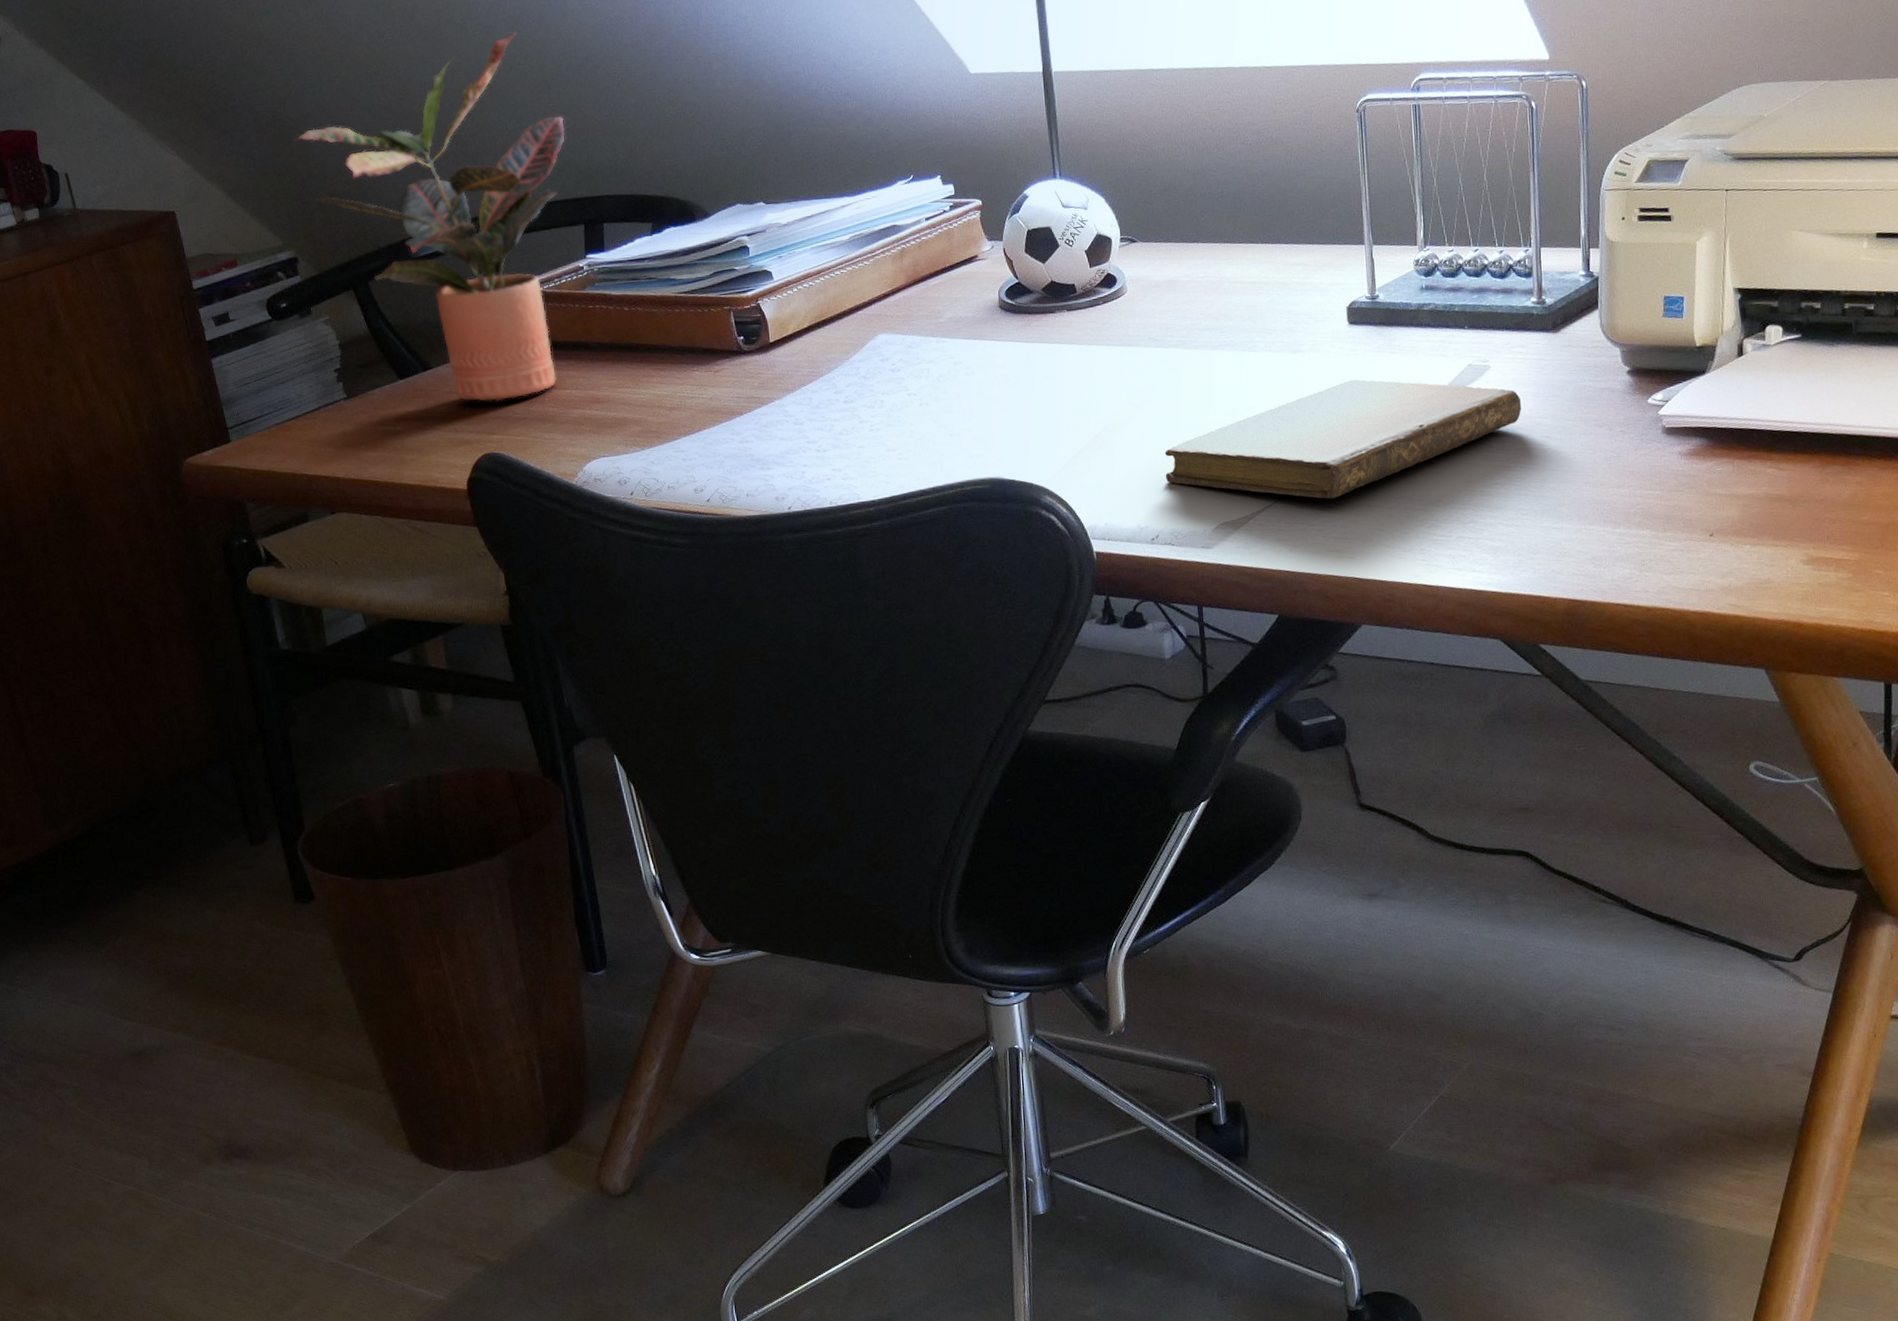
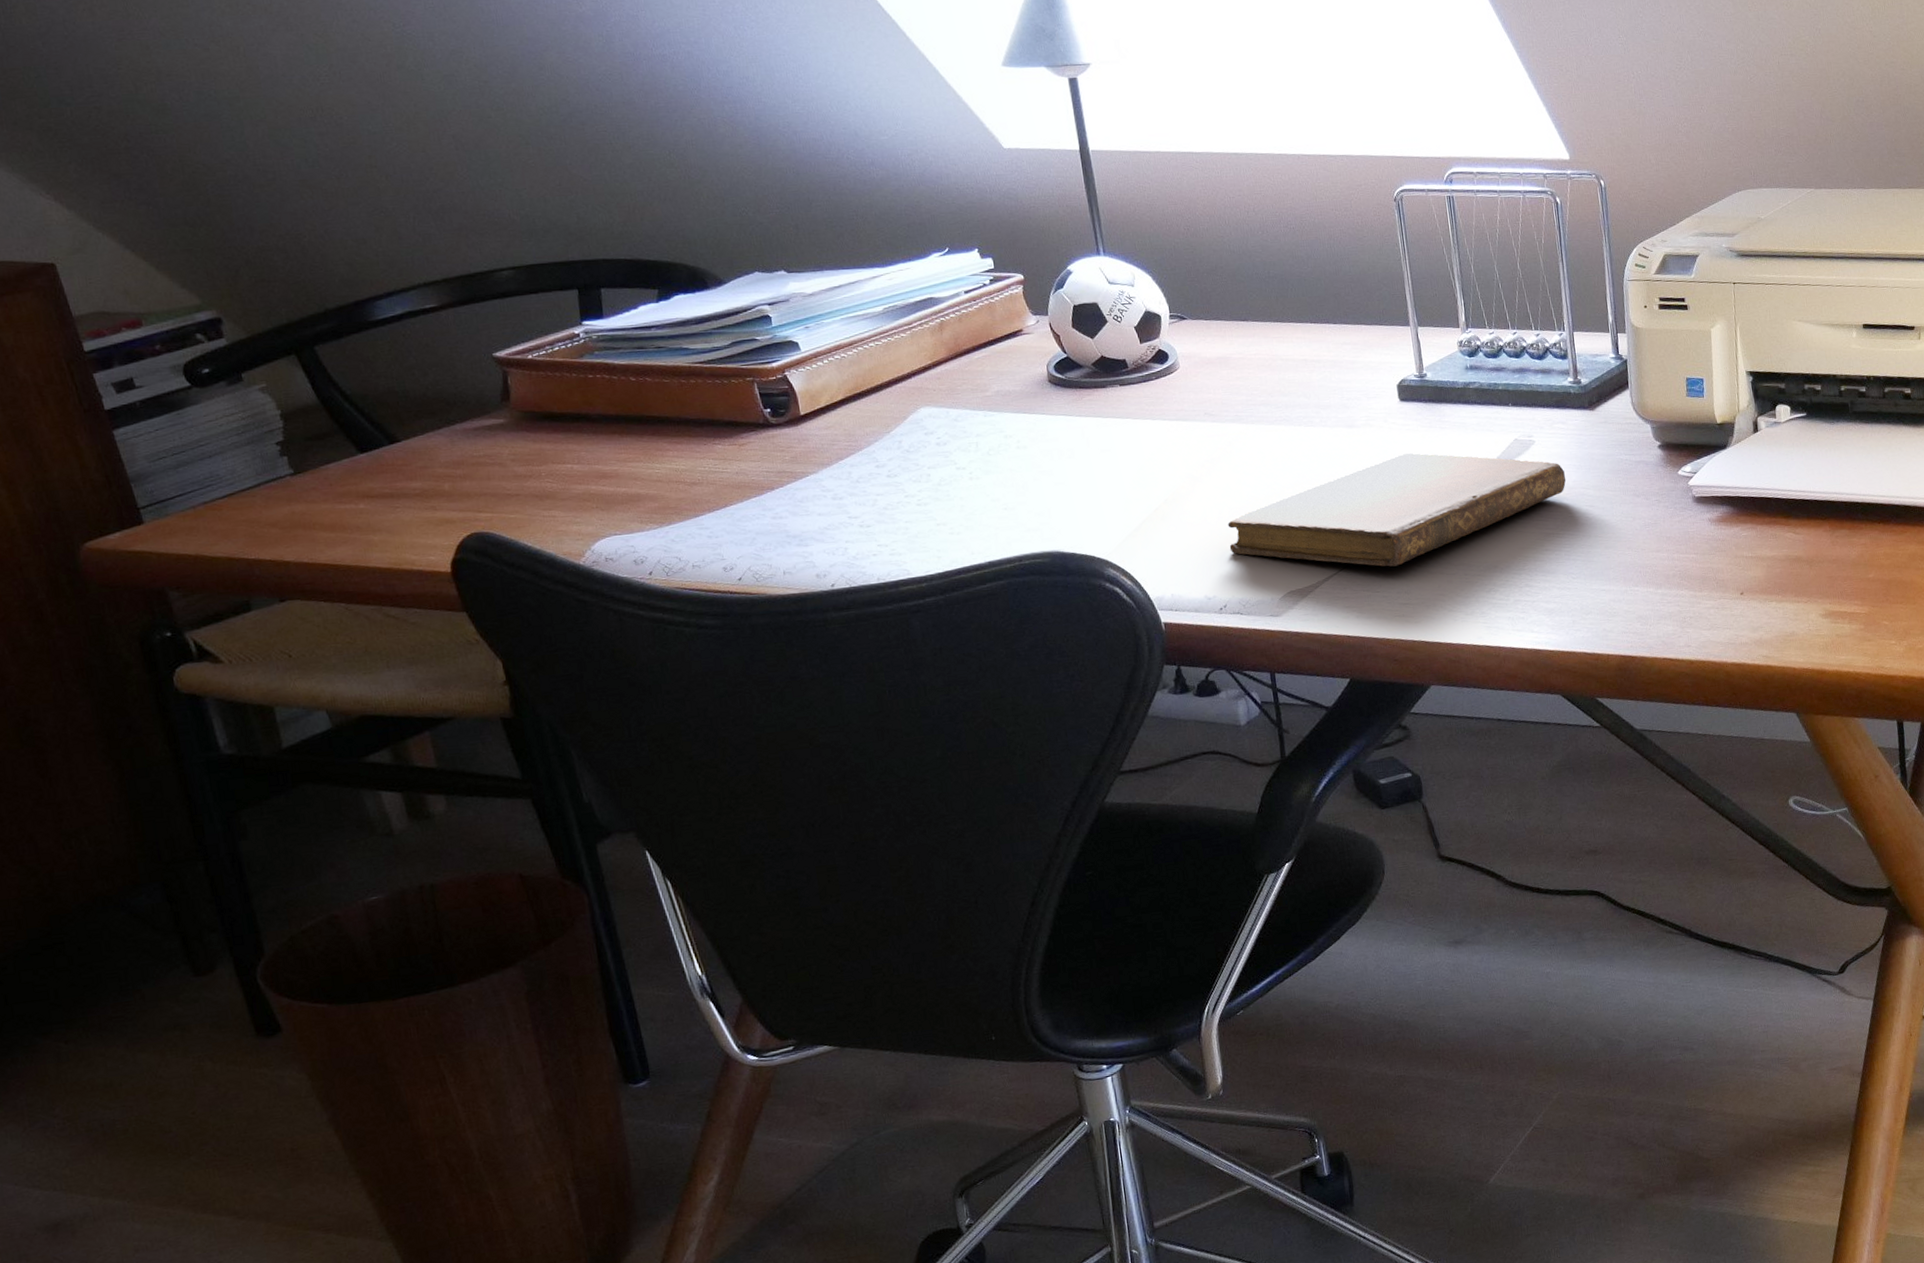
potted plant: present [293,31,565,402] -> none [209,82,554,477]

